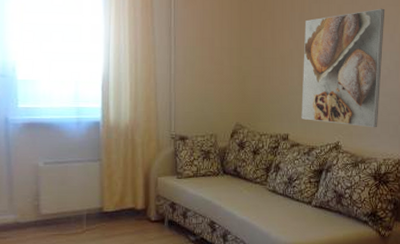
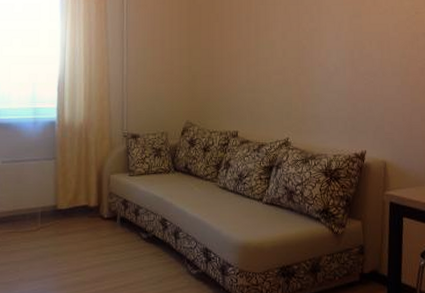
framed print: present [301,8,385,128] -> none [250,8,330,124]

